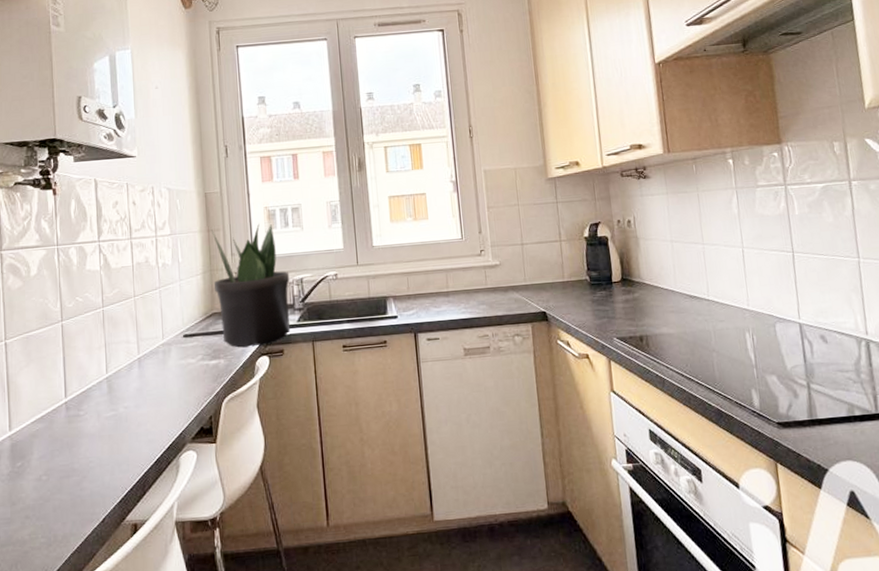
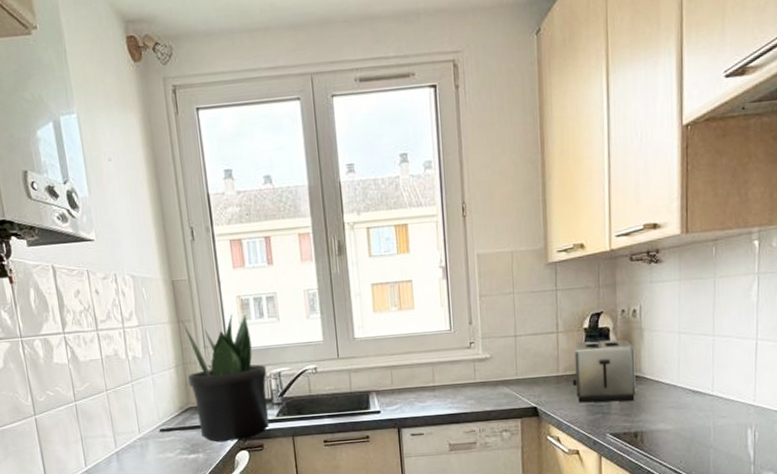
toaster: none [577,246,638,308] -> present [572,338,636,403]

